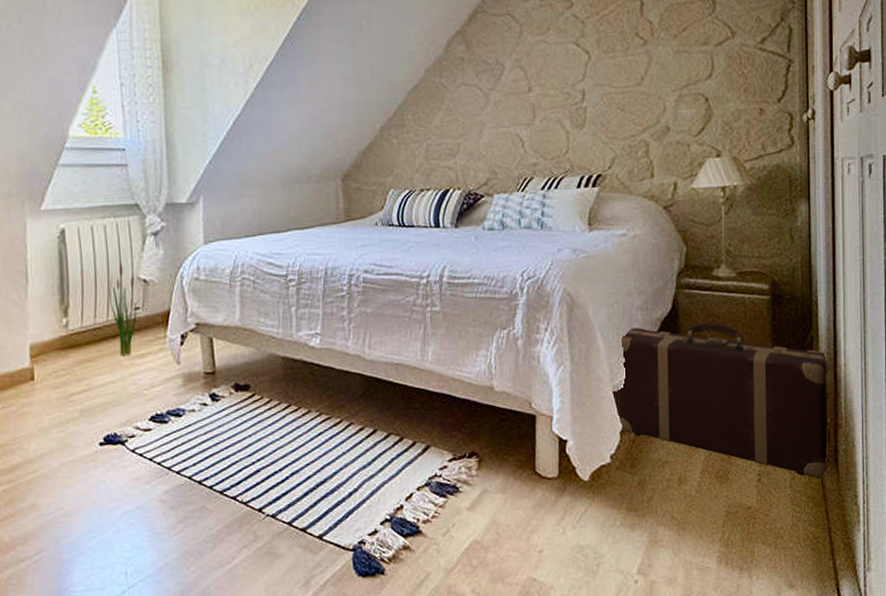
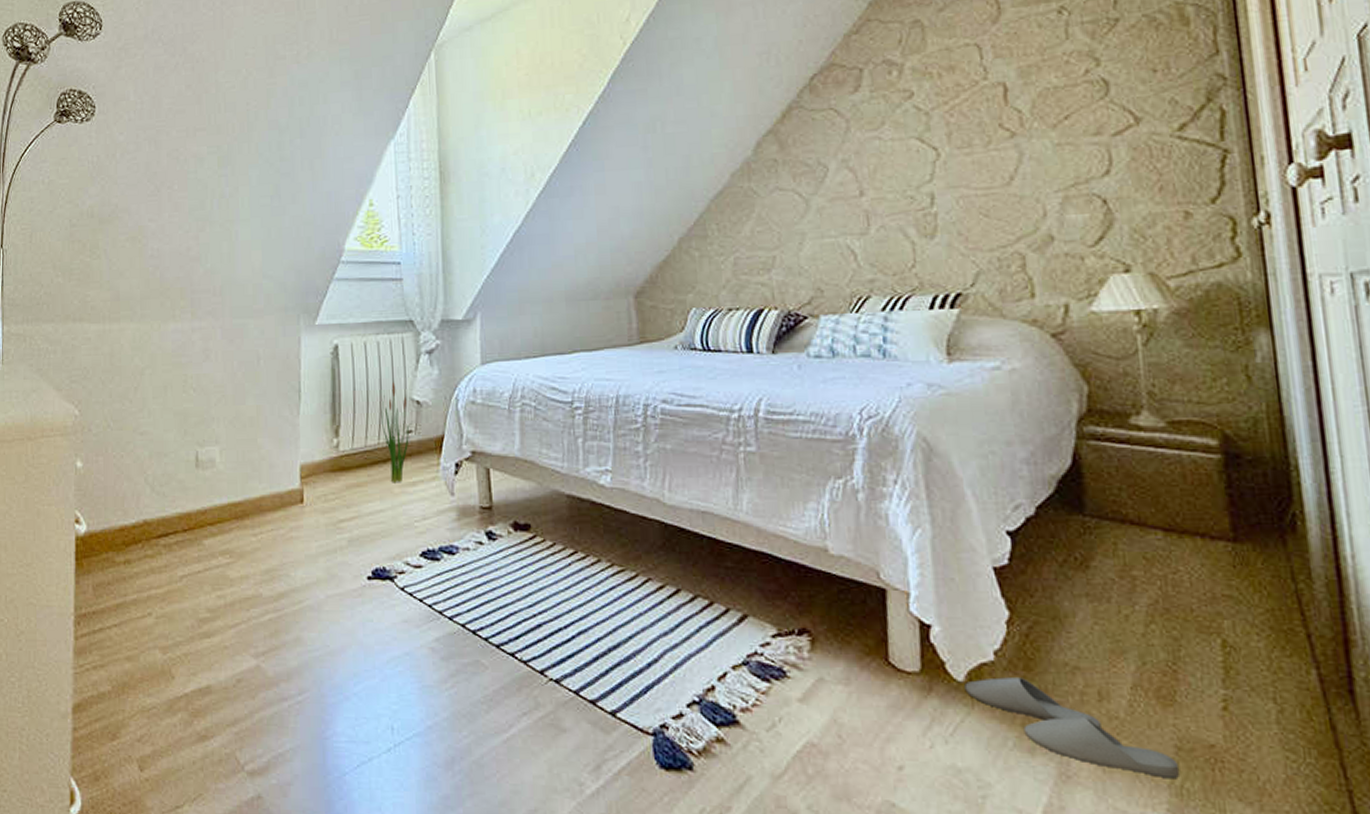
slippers: none [589,473,728,535] -> present [964,677,1180,779]
suitcase: present [617,322,830,479] -> none [999,485,1339,716]

